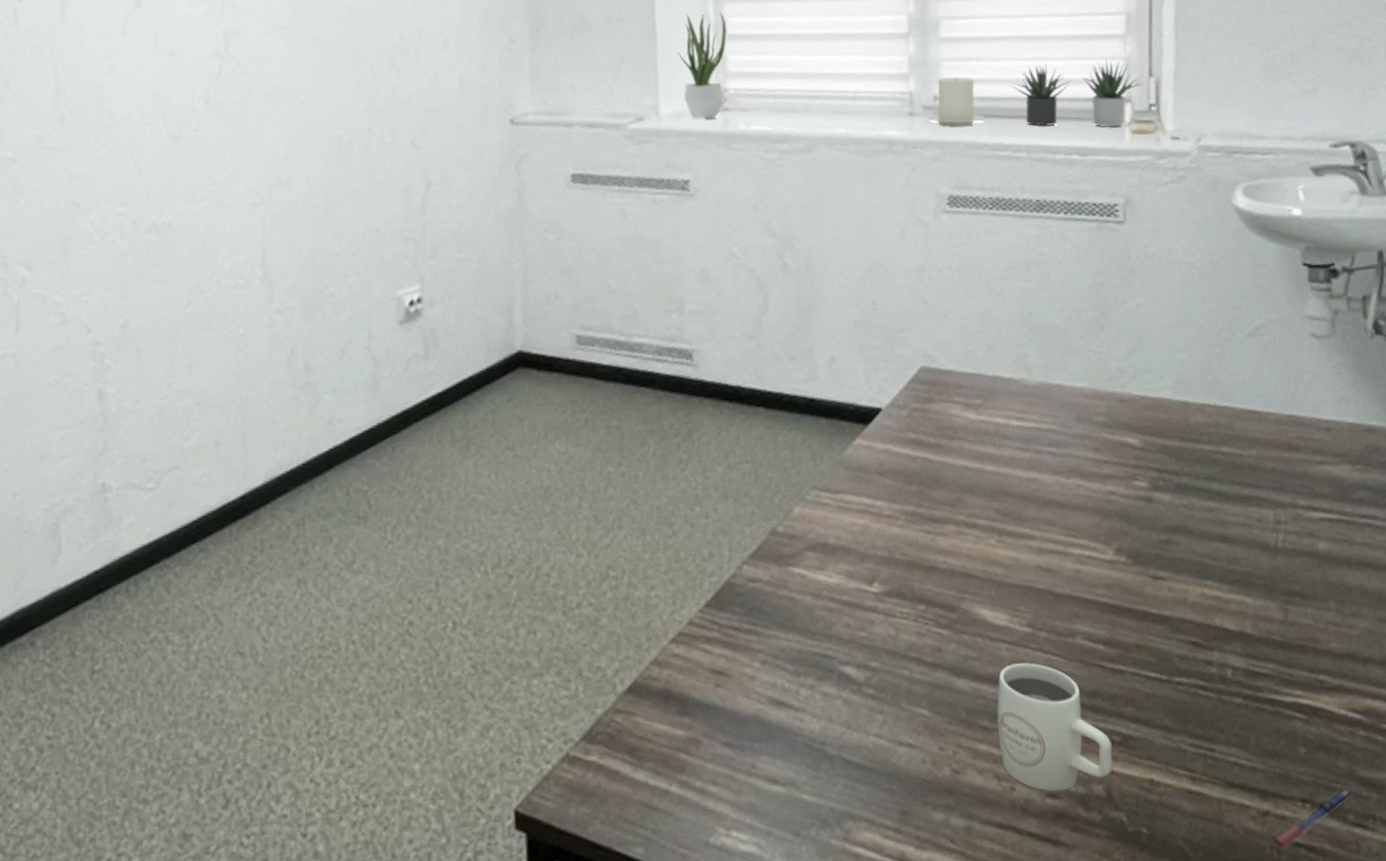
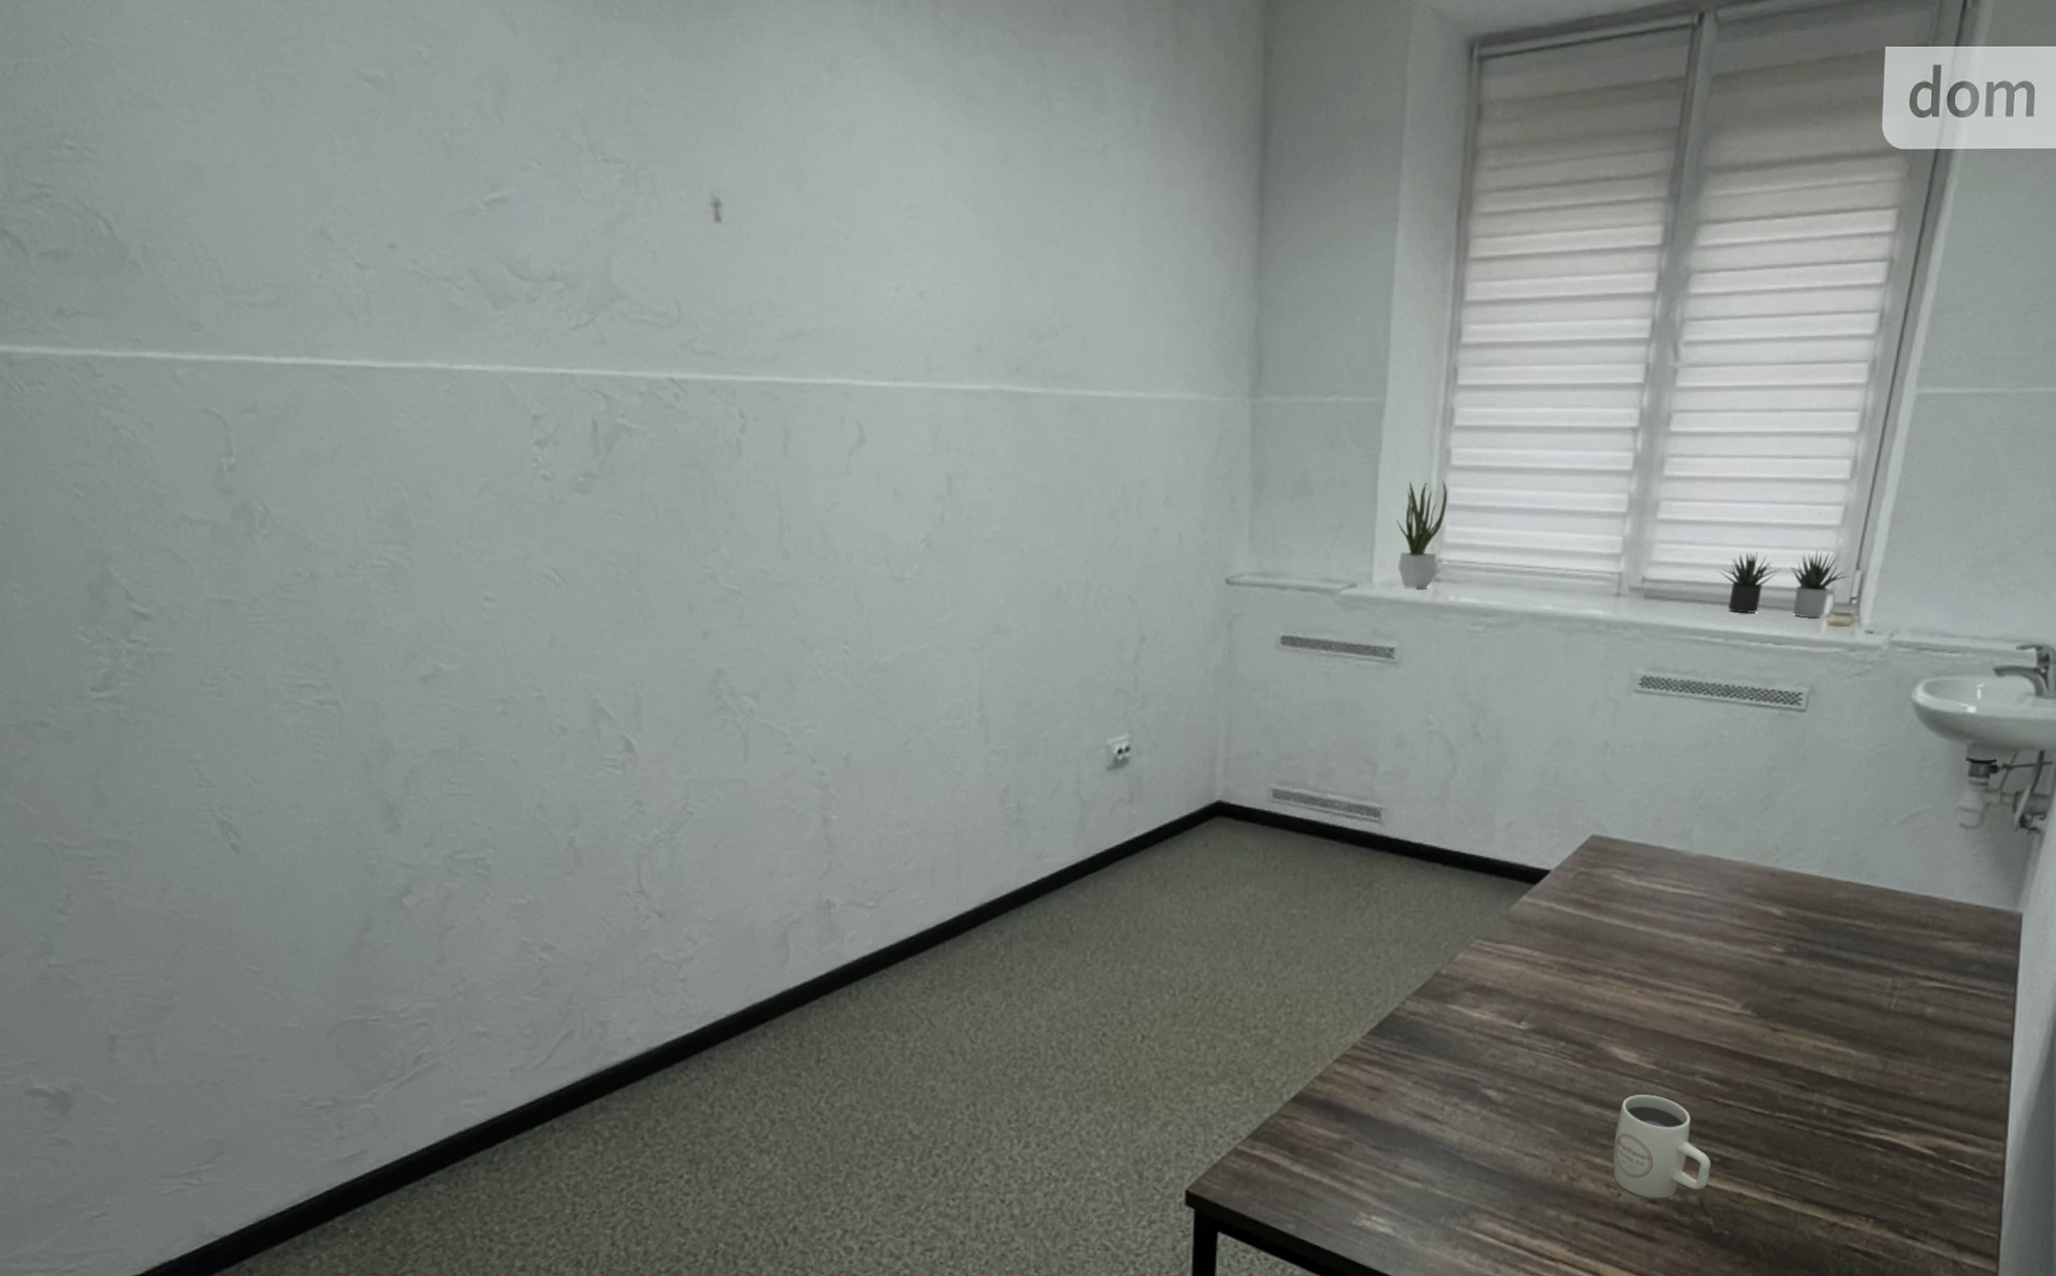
candle: present [926,77,986,127] -> none [1632,559,1690,609]
pen: present [1272,790,1351,849] -> none [1835,1210,1909,1253]

